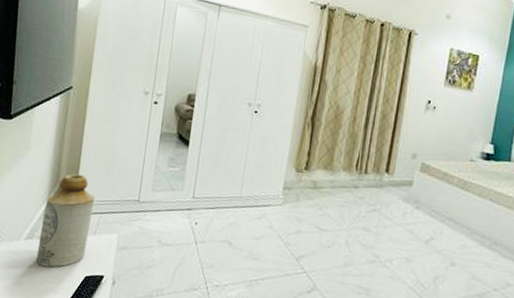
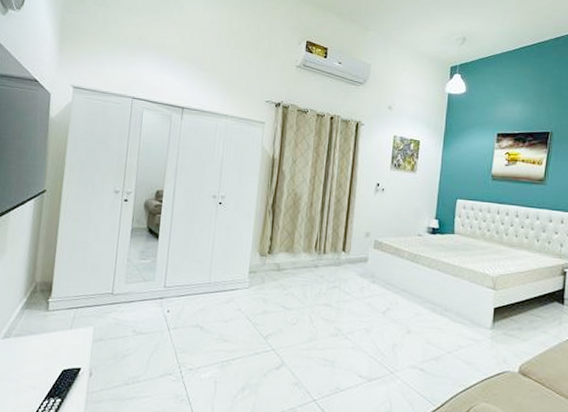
bottle: present [35,174,95,268] -> none [13,272,71,364]

